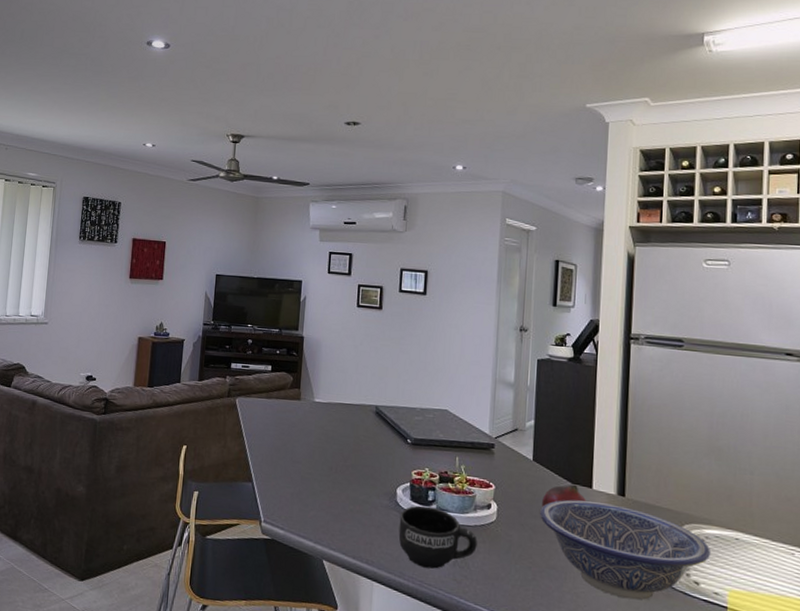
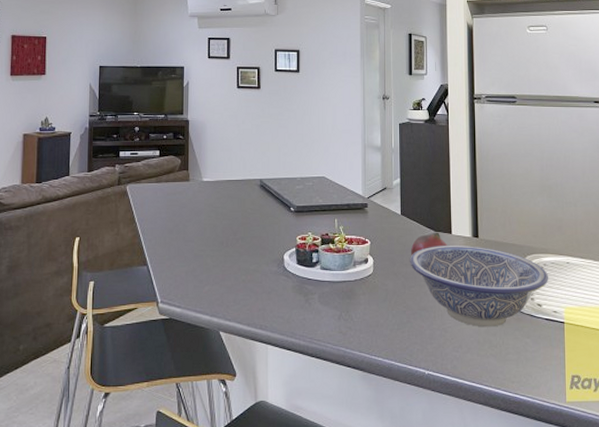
mug: present [398,505,477,569] -> none [288,268,358,325]

